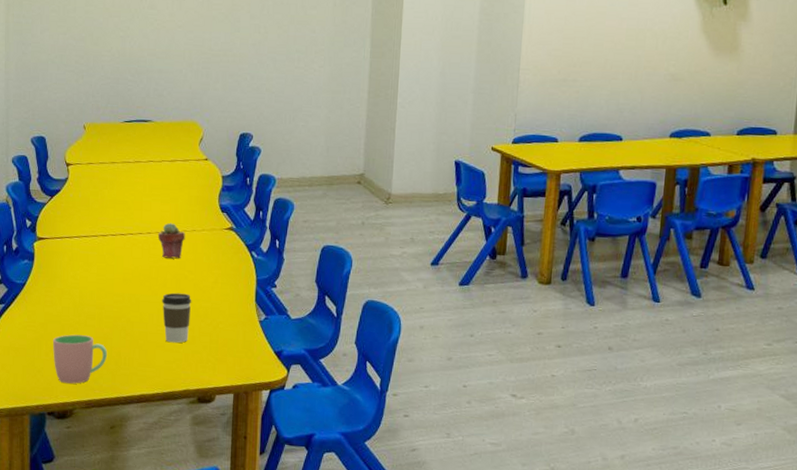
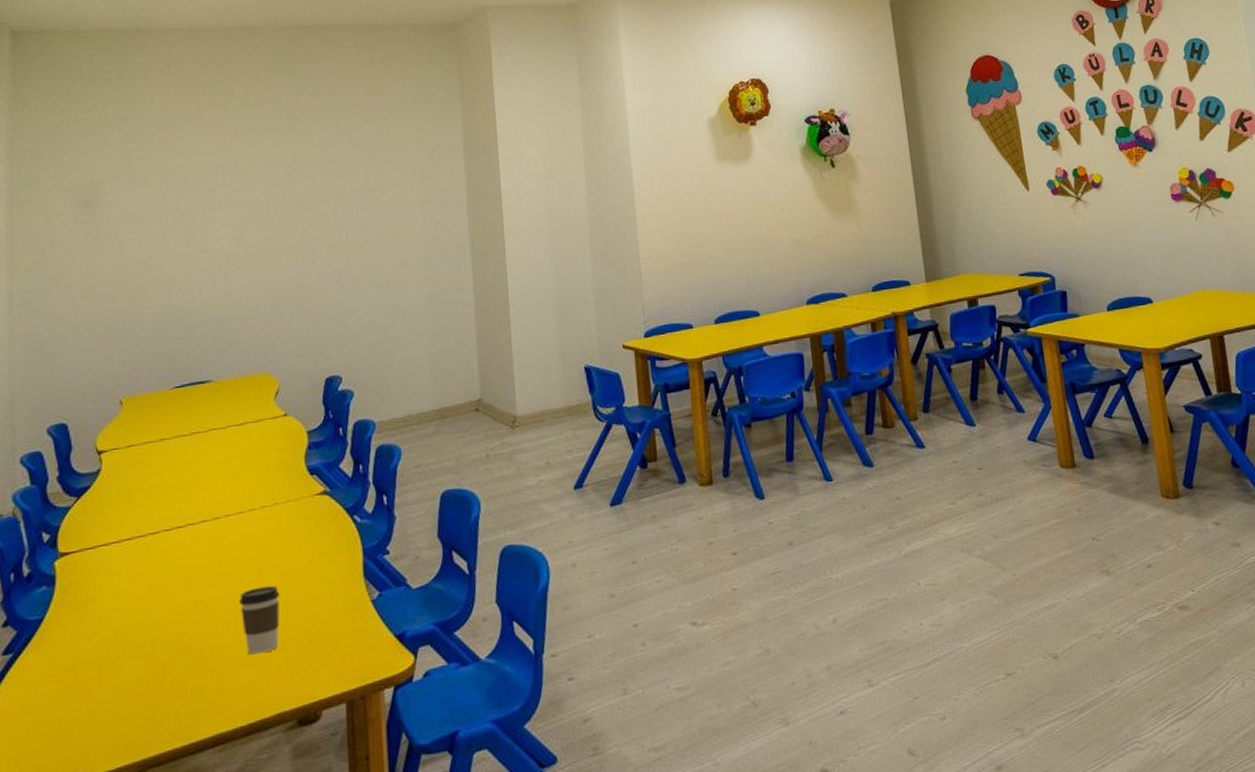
cup: present [52,334,108,384] -> none [85,670,167,745]
potted succulent: present [157,222,185,259] -> none [227,499,265,547]

